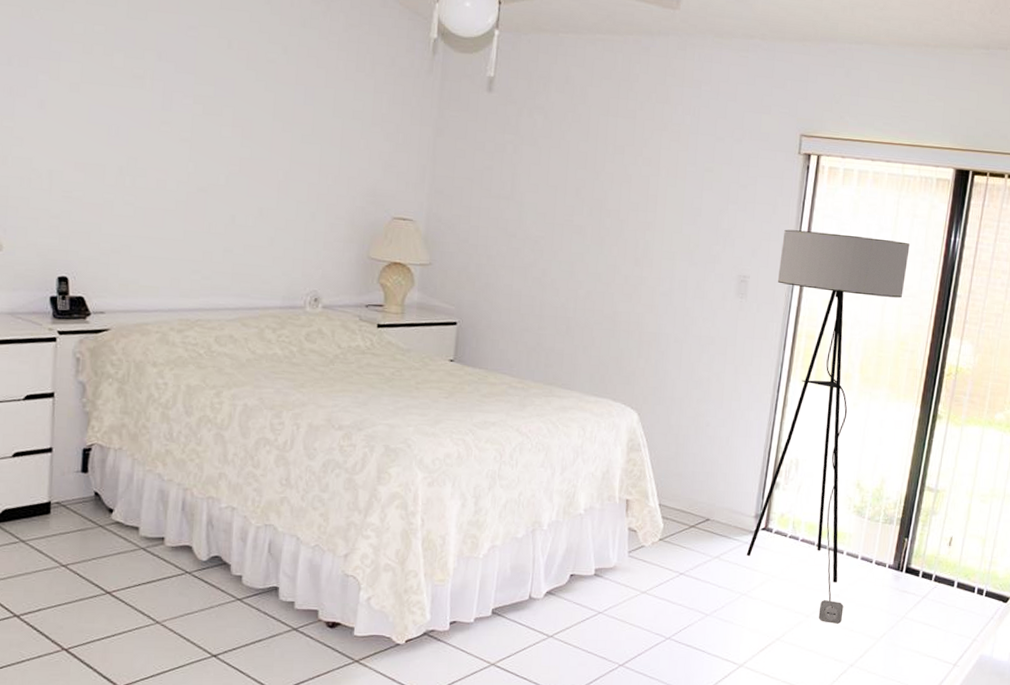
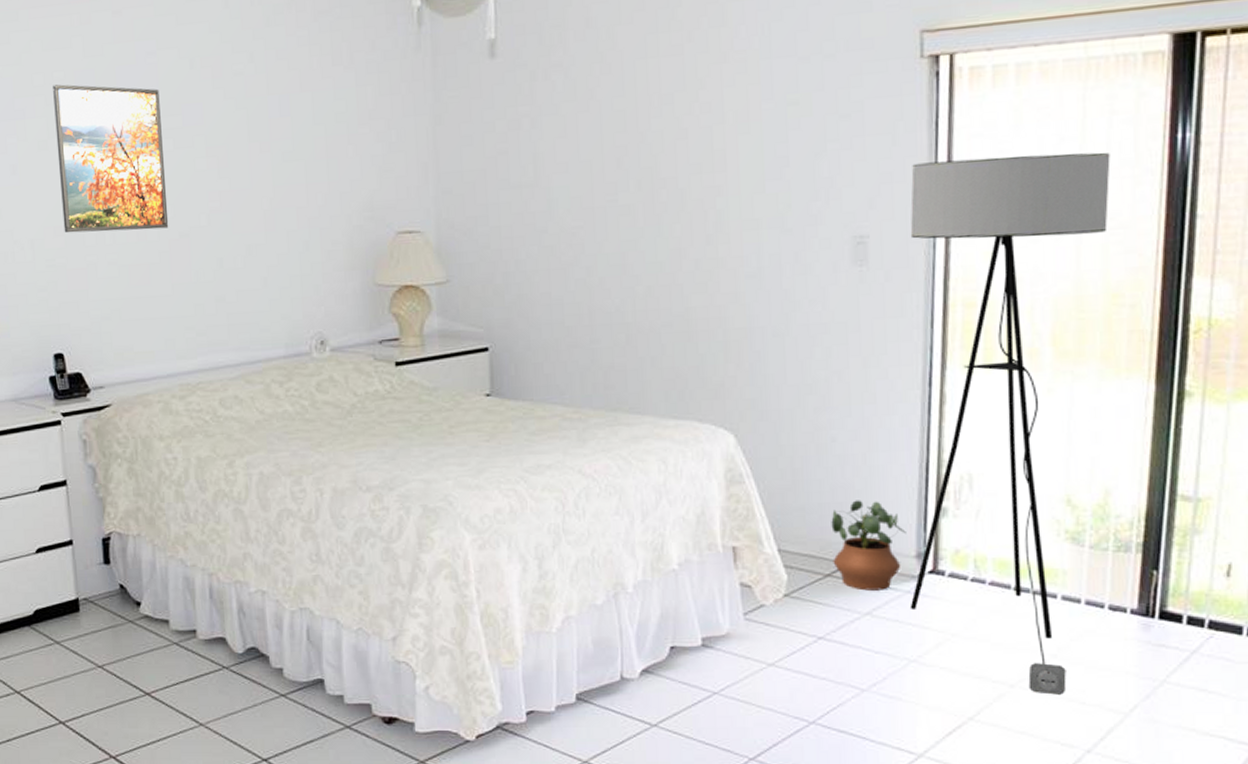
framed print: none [85,36,196,181] -> present [53,84,169,233]
potted plant: none [697,471,750,540] -> present [831,500,906,591]

